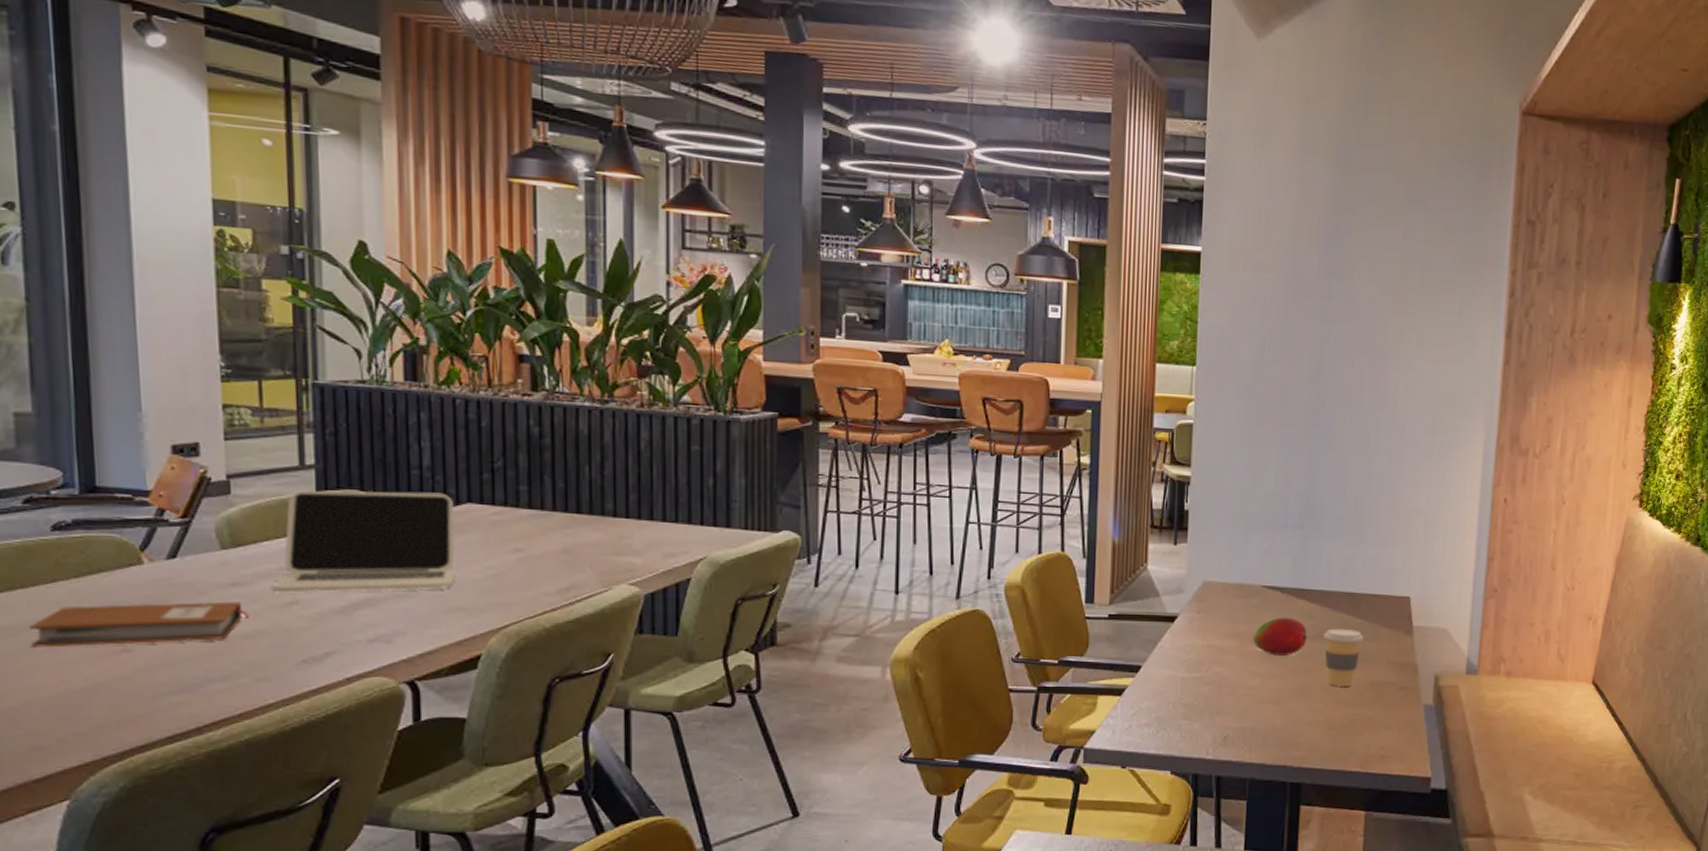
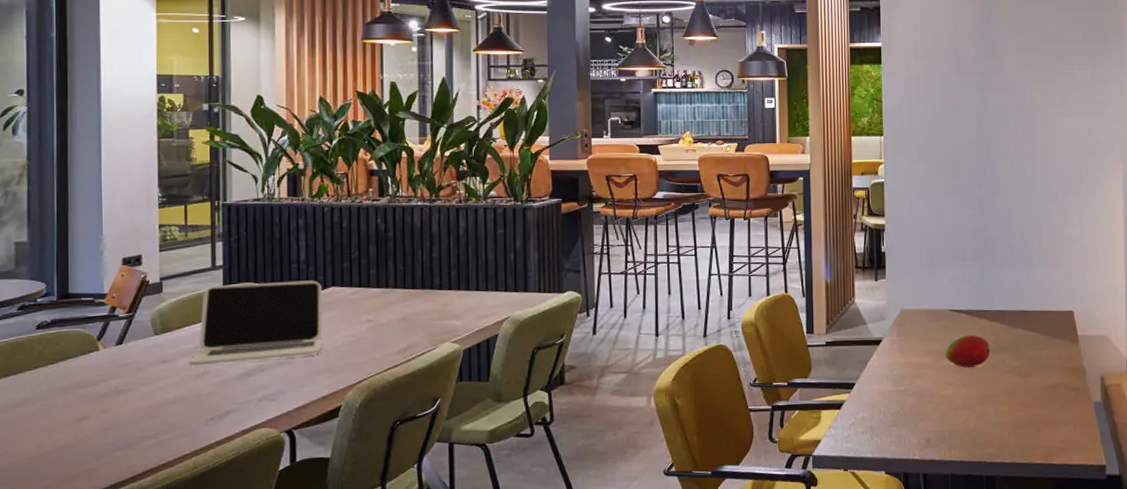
notebook: present [28,601,249,648] -> none [17,375,173,420]
coffee cup: present [1324,628,1364,686] -> none [1004,341,1037,391]

